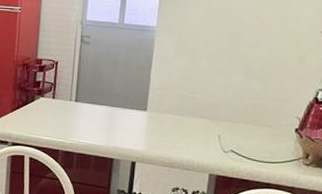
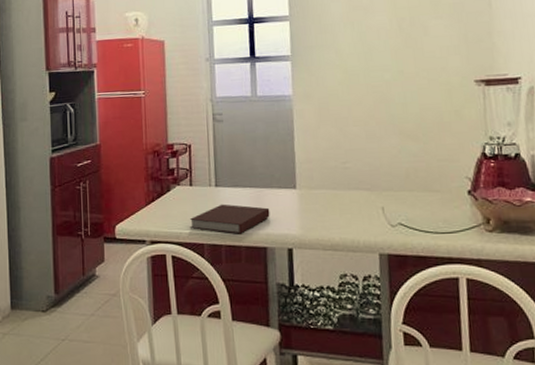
notebook: none [48,117,121,145] -> present [189,204,270,234]

